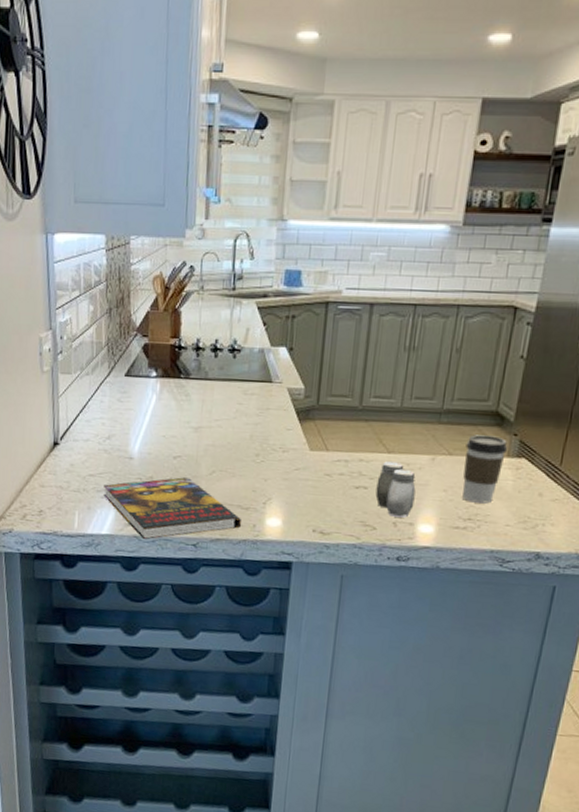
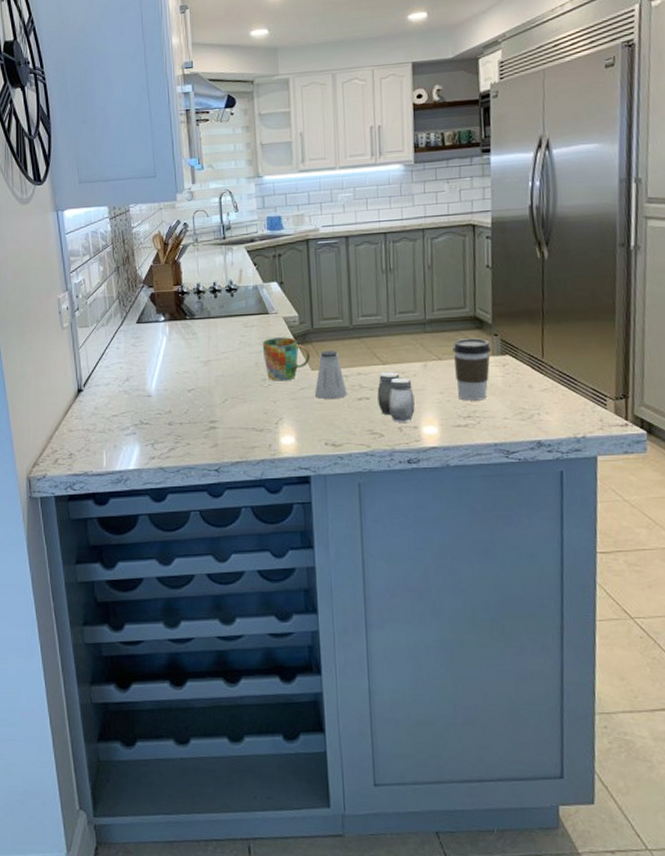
book: present [103,477,242,539] -> none [127,408,259,469]
mug: none [259,410,312,459] -> present [262,337,311,381]
saltshaker: none [310,430,345,485] -> present [315,350,347,400]

